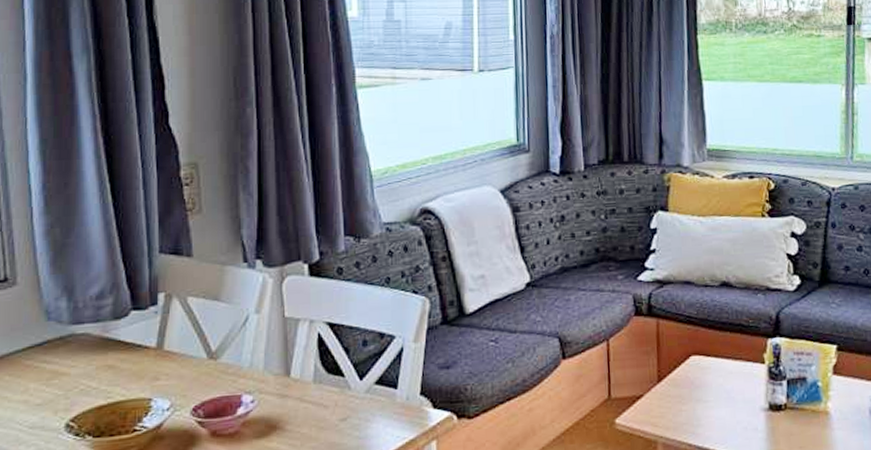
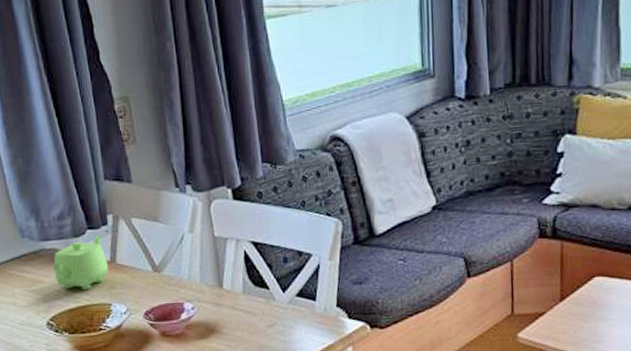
teapot: none [82,316,152,383] -> present [53,235,108,291]

